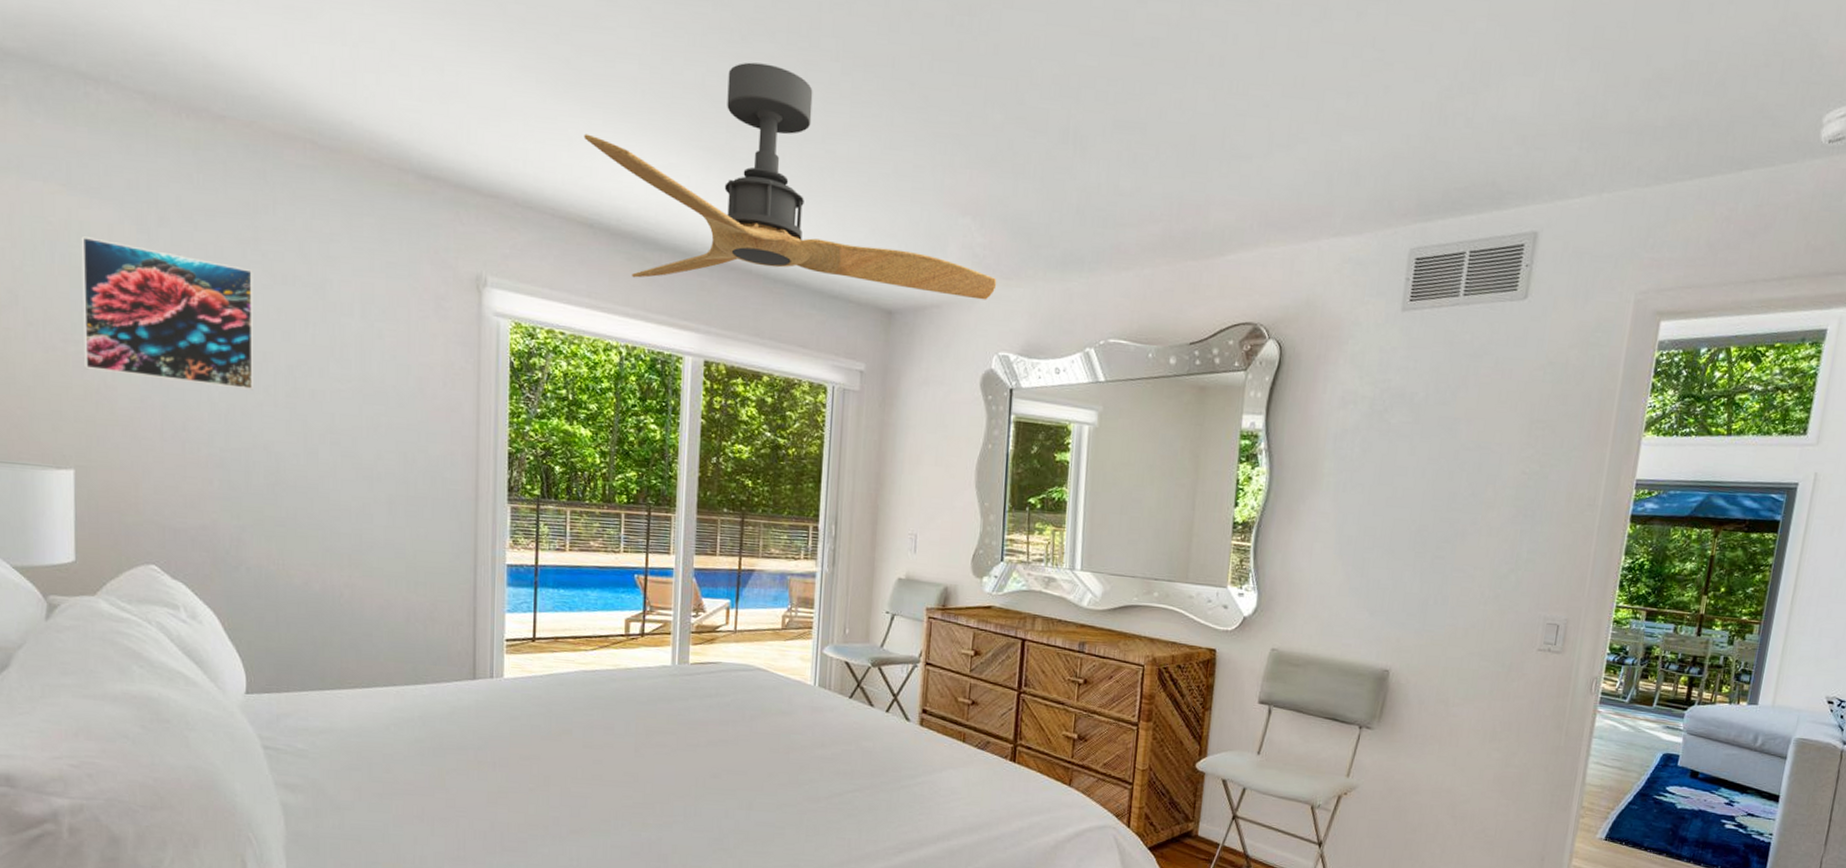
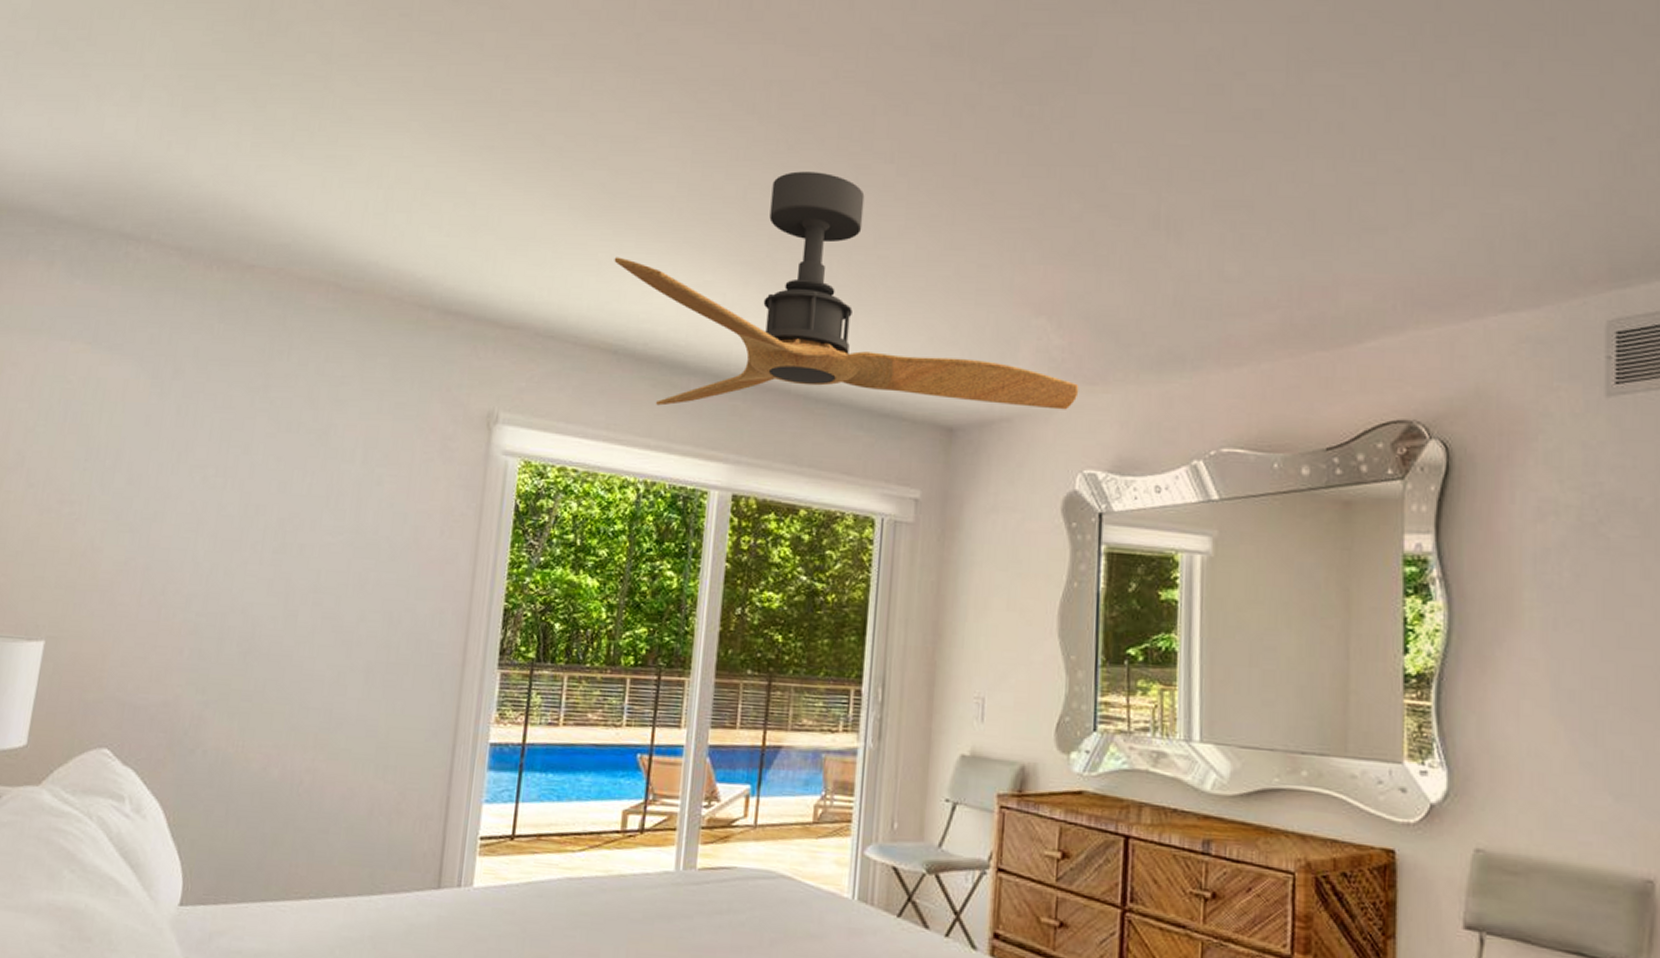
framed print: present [81,236,254,390] -> none [75,393,259,547]

